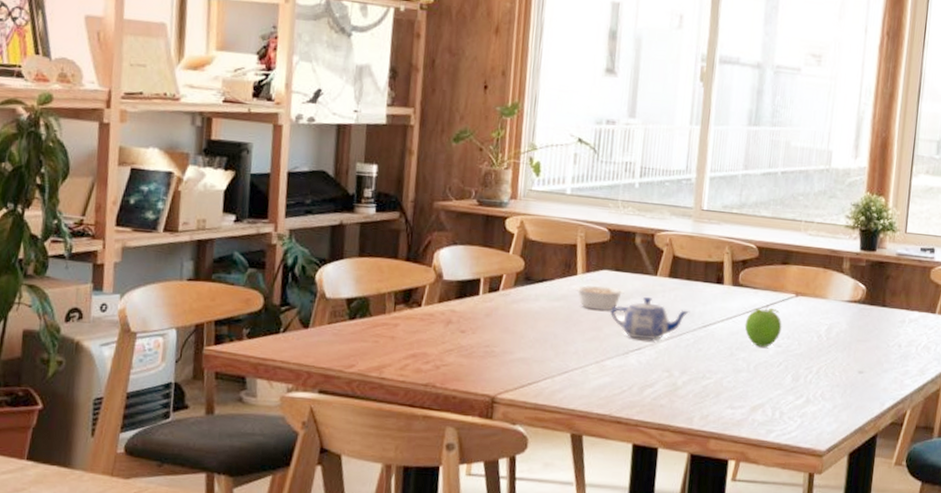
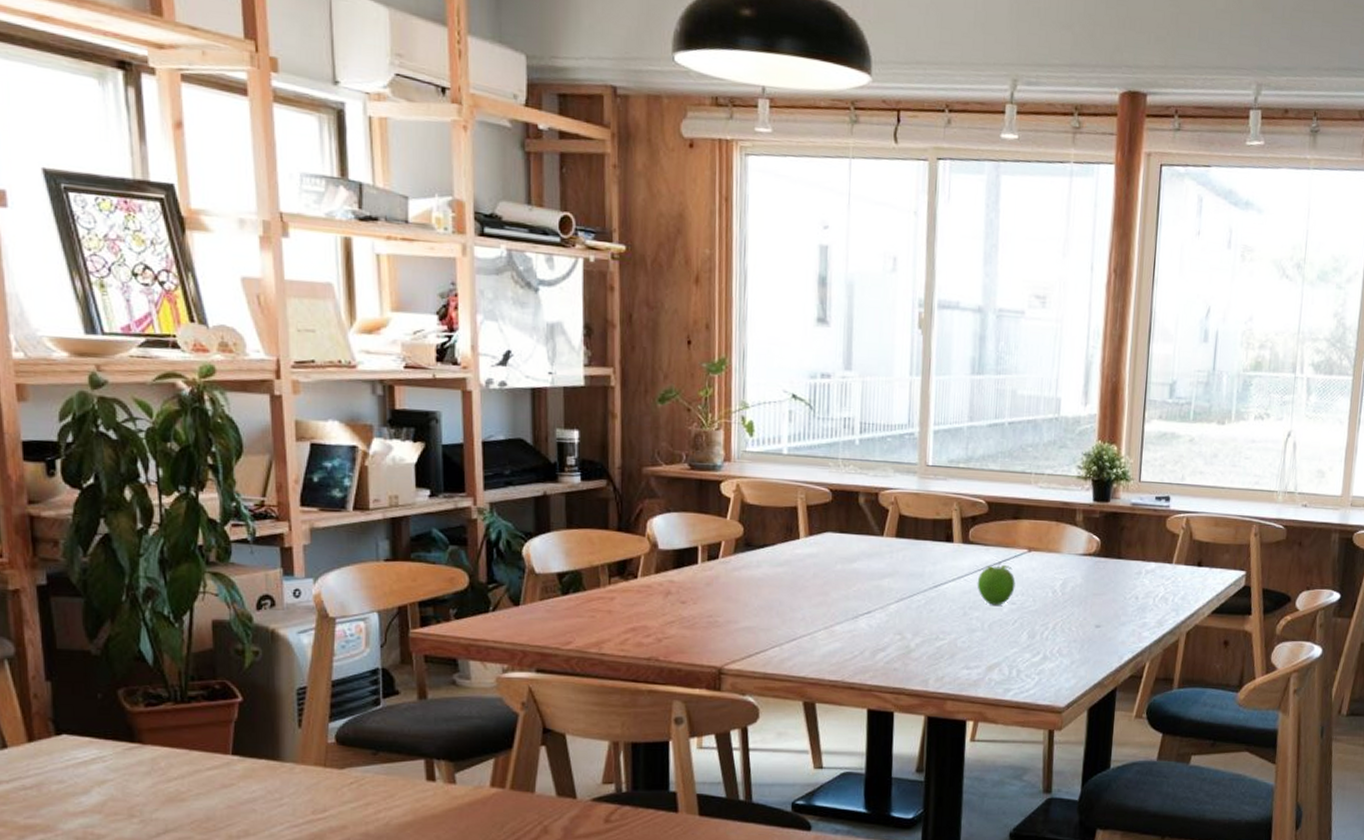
legume: present [574,285,625,311] -> none [798,548,850,575]
teapot: present [611,296,690,340] -> none [837,558,920,603]

